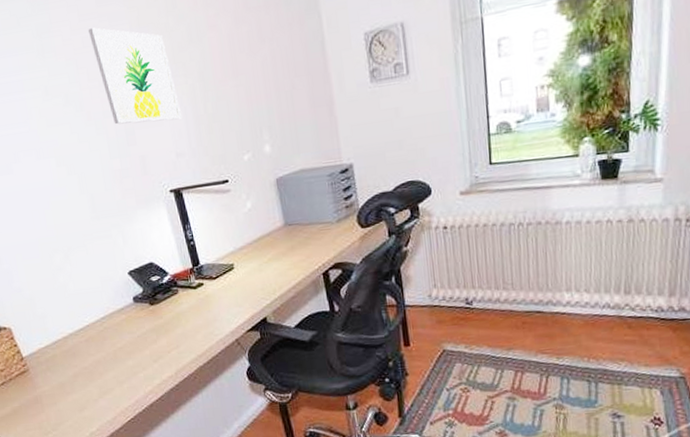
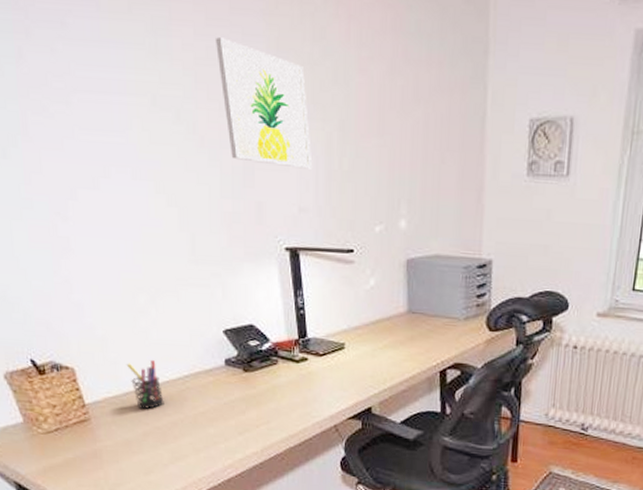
pen holder: none [52,309,88,353] -> present [126,360,164,409]

